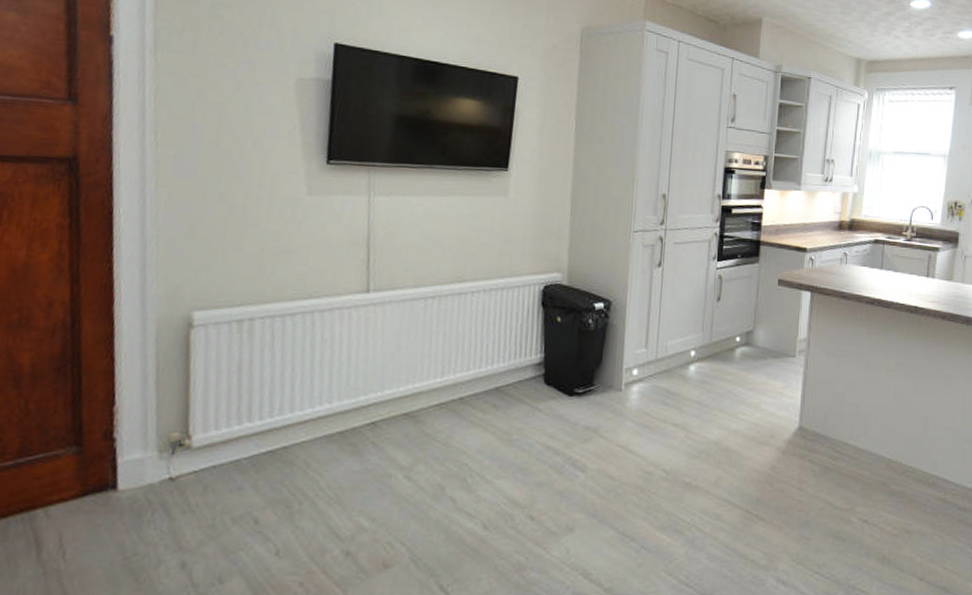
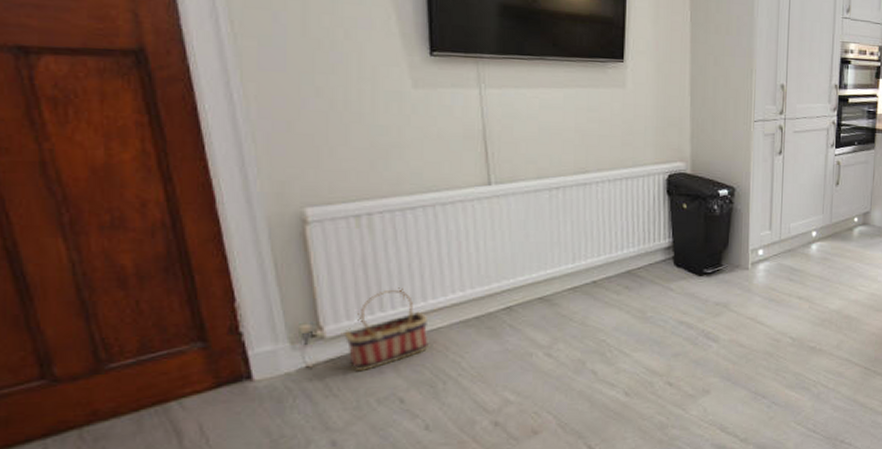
basket: none [210,397,292,485] -> present [344,287,429,371]

